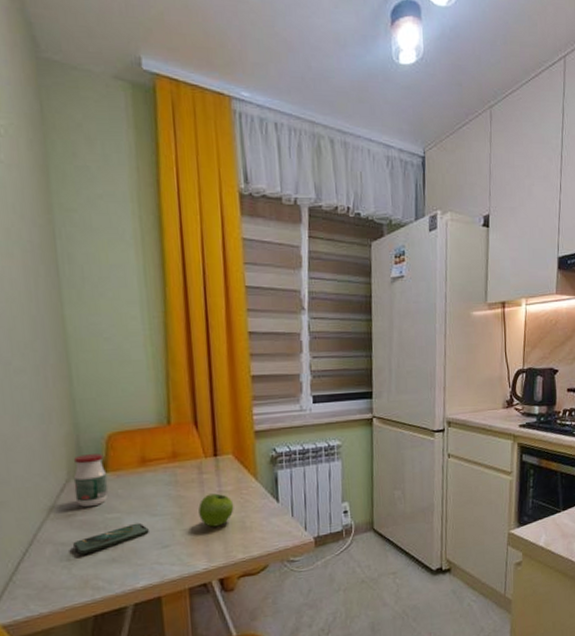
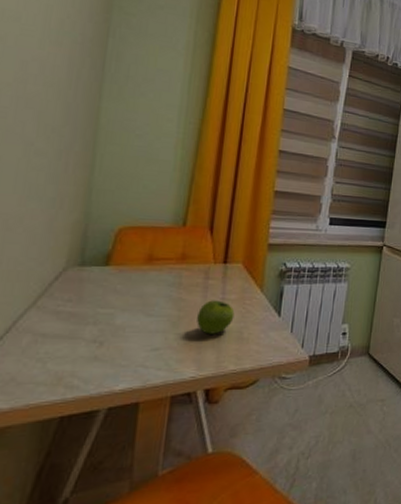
jar: present [73,453,109,508] -> none [69,245,110,300]
smartphone: present [73,522,149,555] -> none [55,321,141,349]

